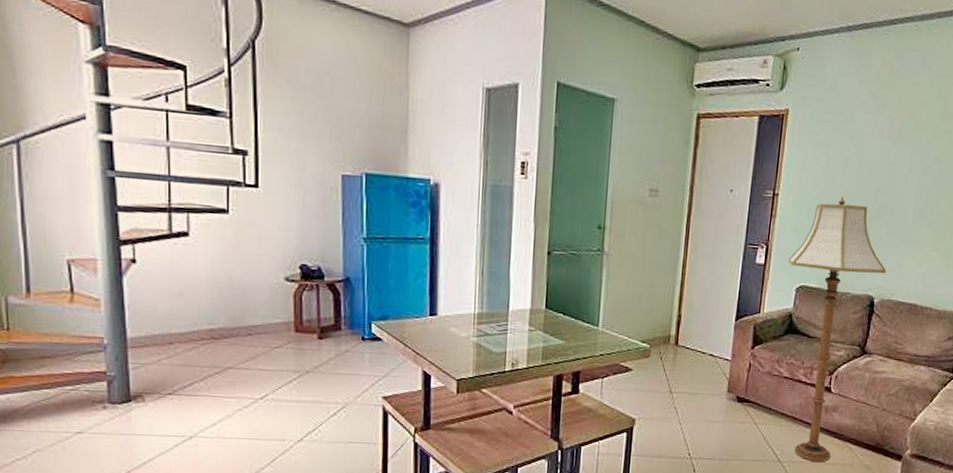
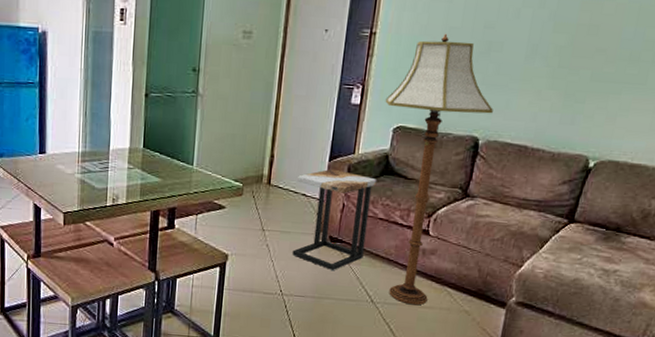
side table: none [700,328,782,432] -> present [292,169,377,271]

